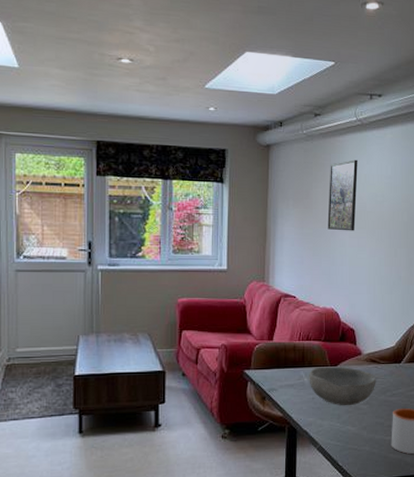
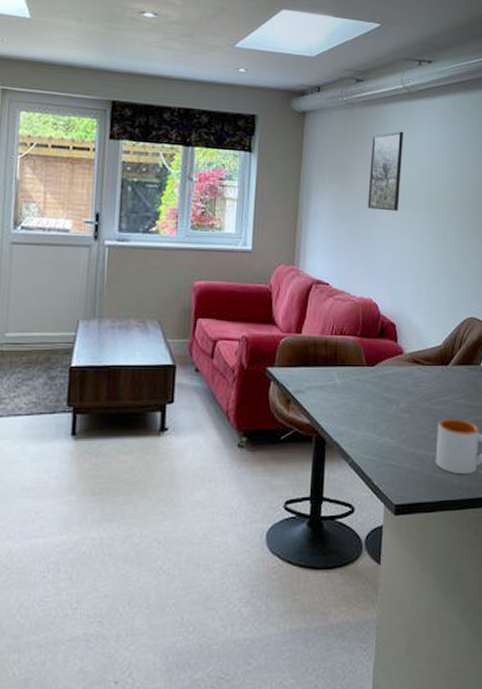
bowl: present [309,366,376,406] -> none [341,366,420,414]

